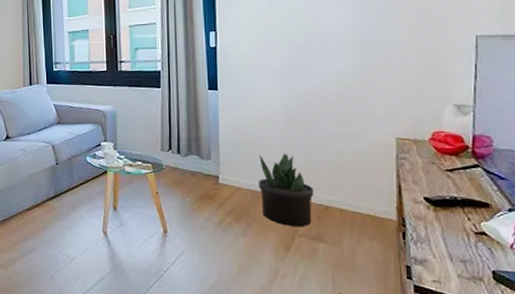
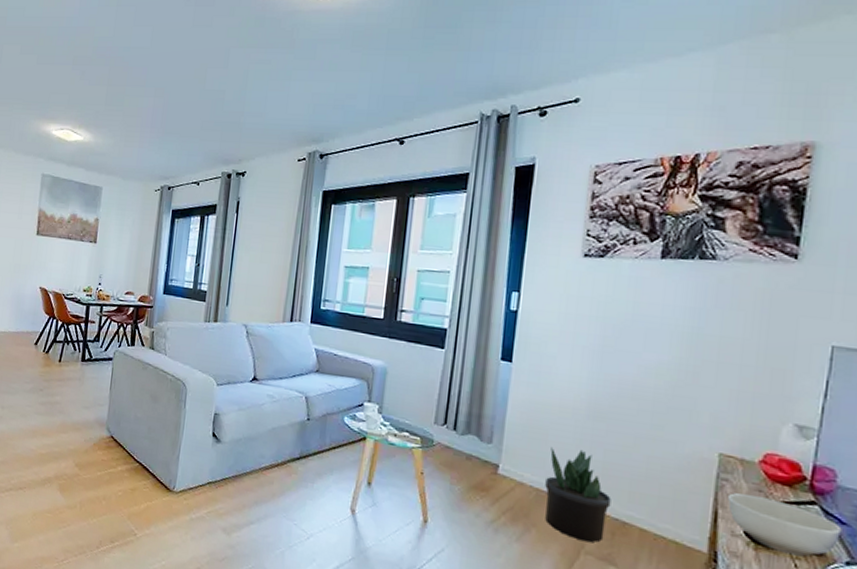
bowl: none [408,167,502,211] -> present [728,493,842,557]

